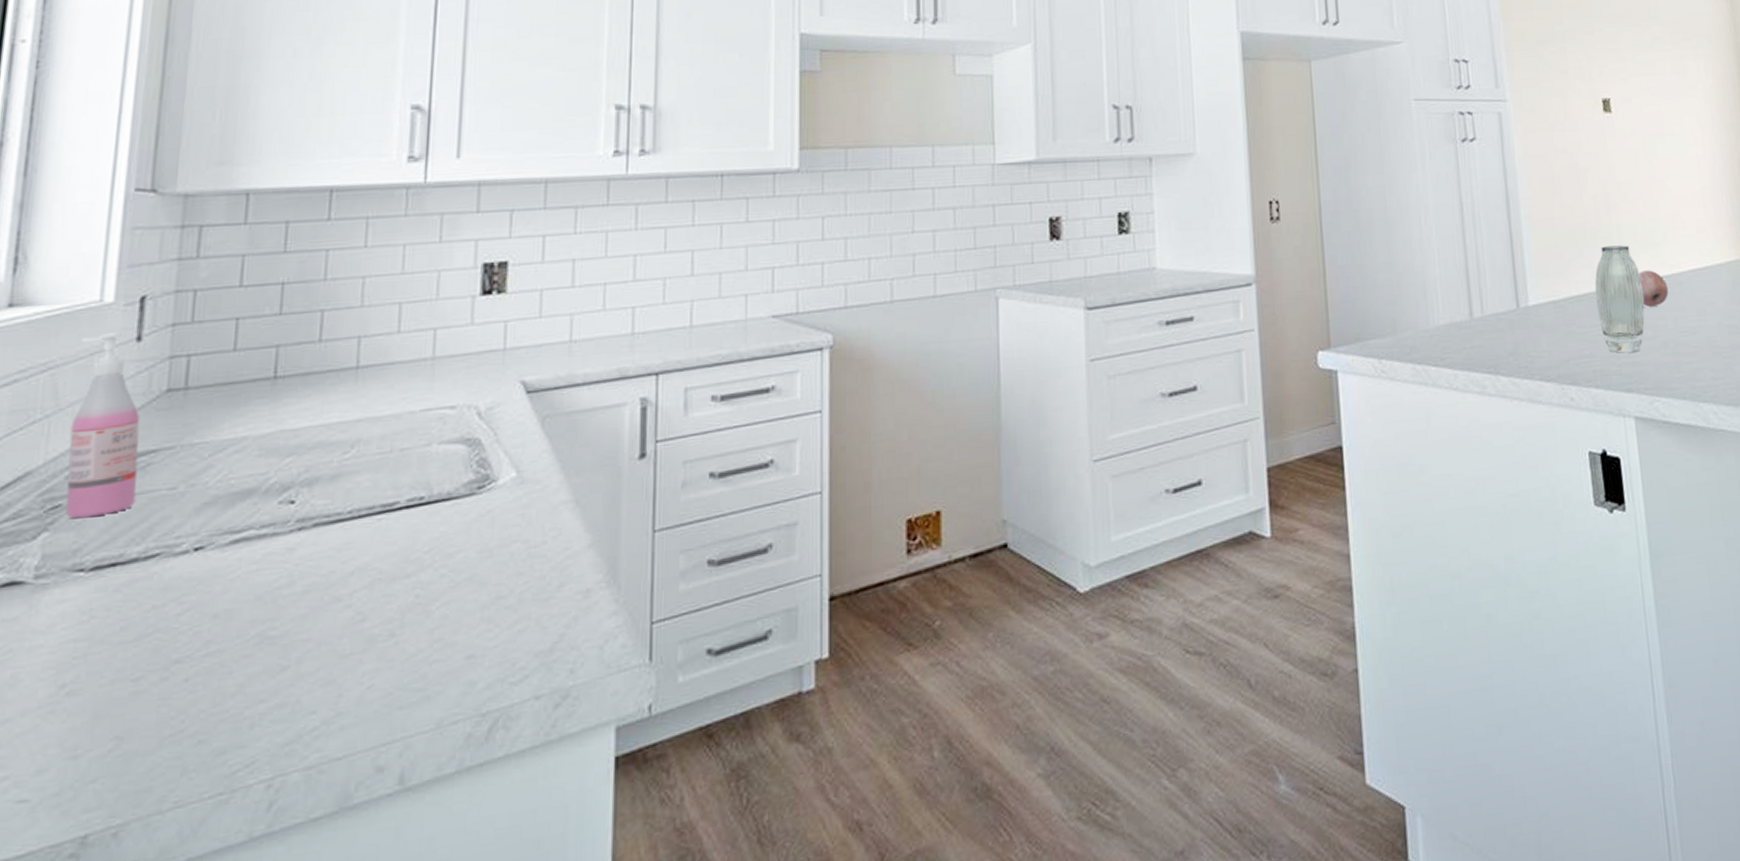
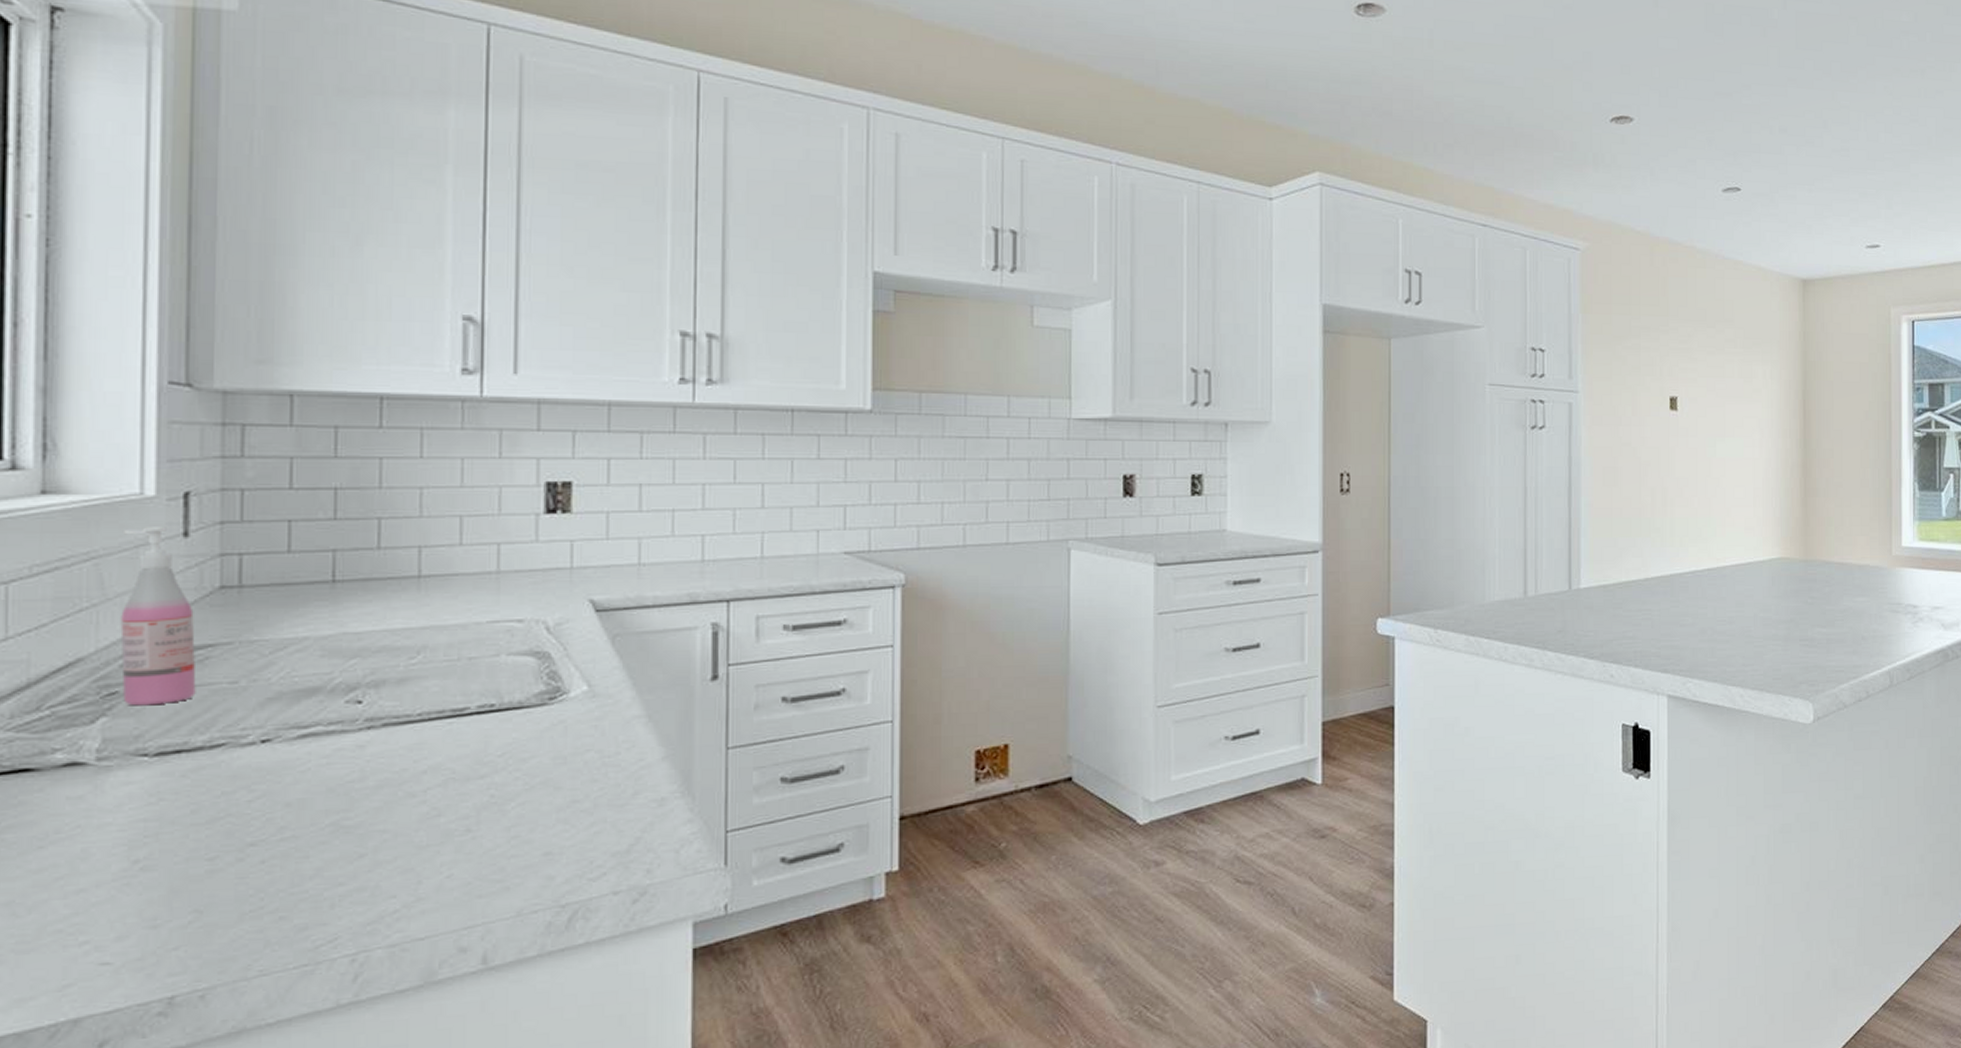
vase: present [1594,245,1645,353] -> none [1644,537,1689,637]
fruit: present [1639,270,1669,307] -> none [1686,562,1712,596]

